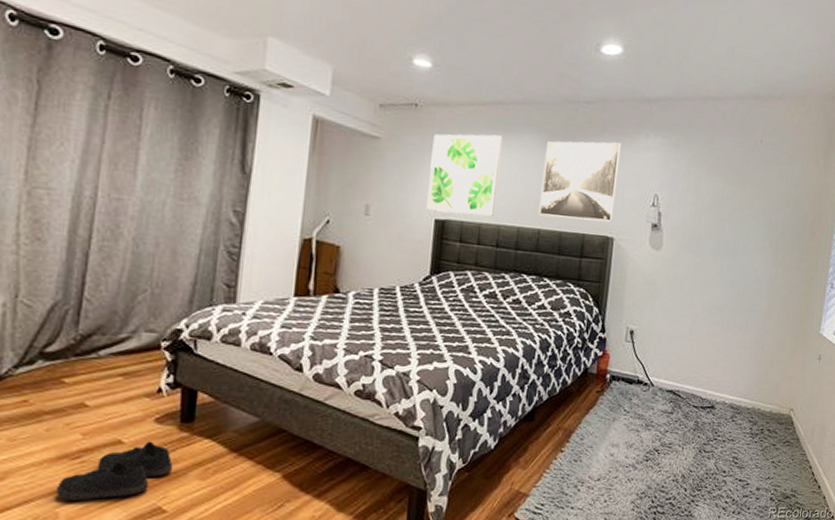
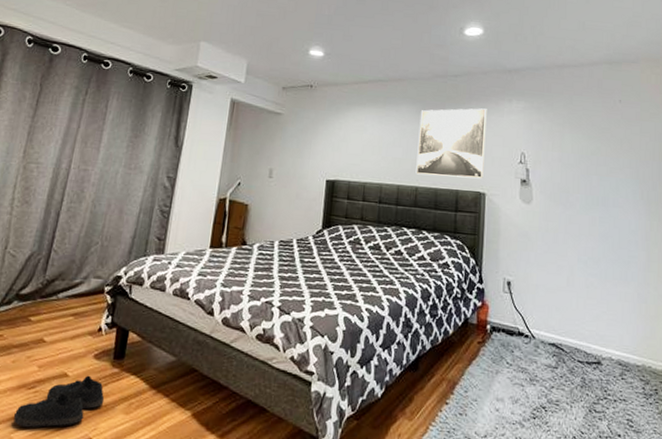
wall art: present [426,134,503,217] -> none [319,107,383,176]

